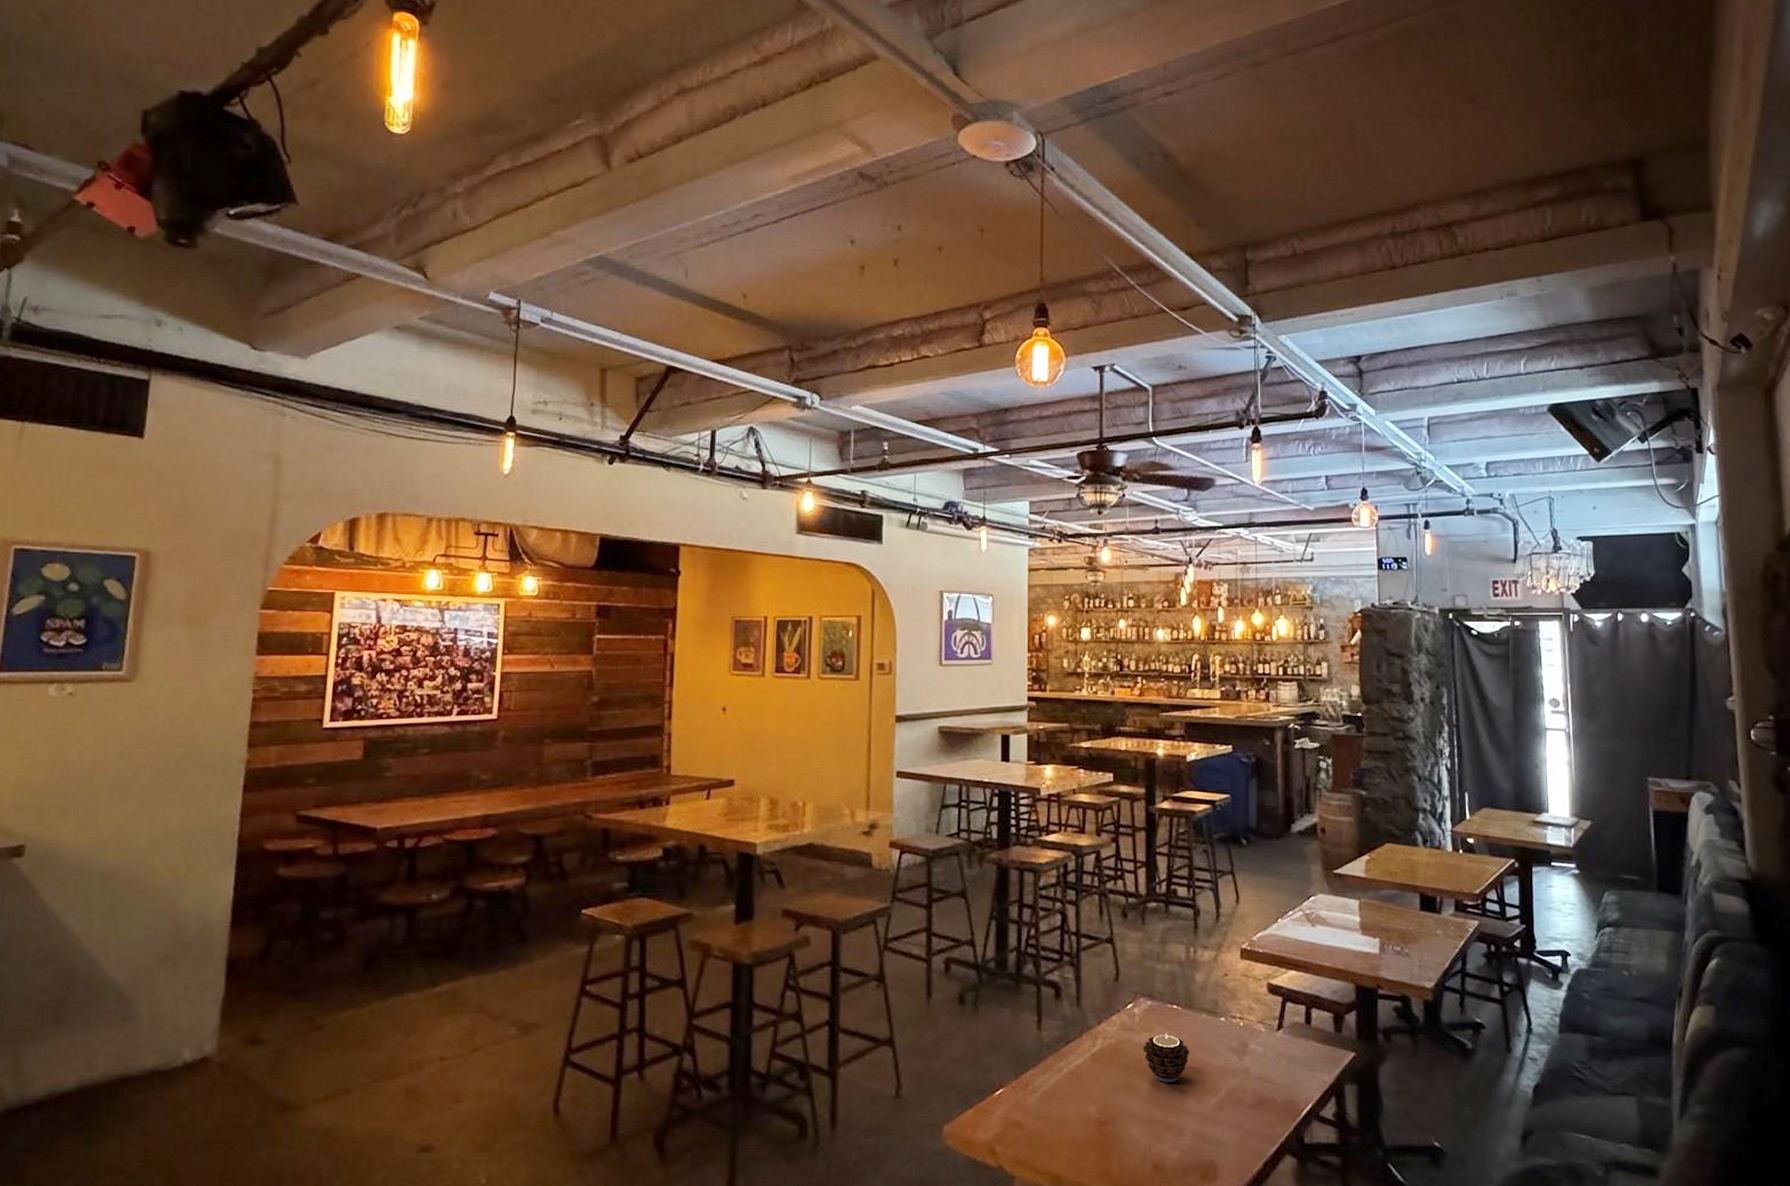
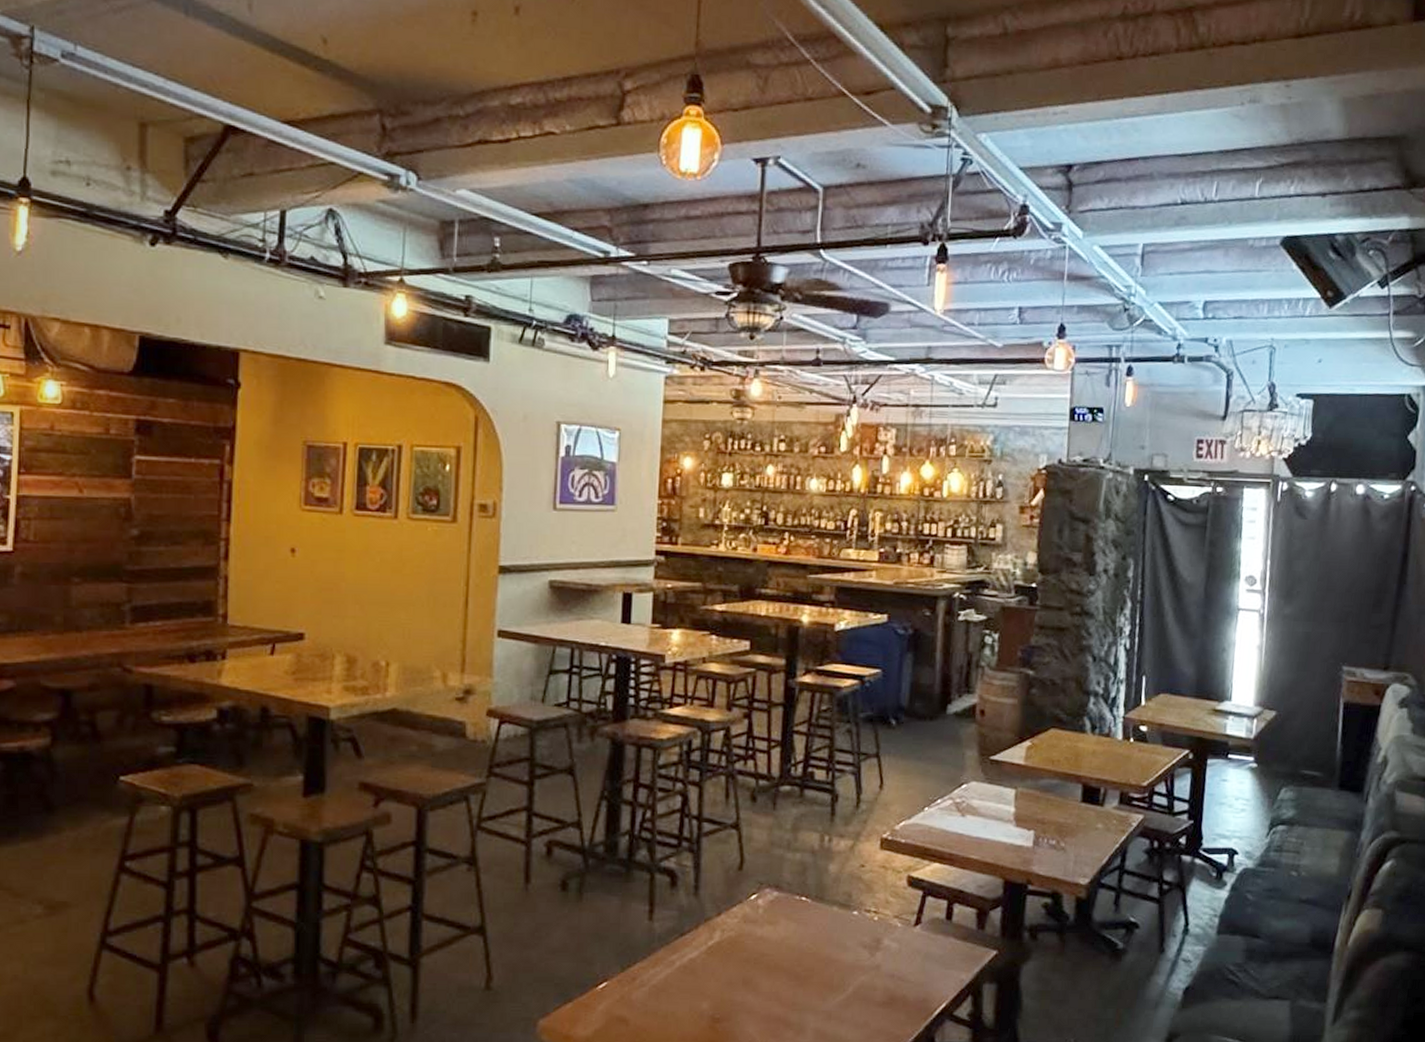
candle: present [1143,1032,1190,1082] -> none [765,926,817,978]

